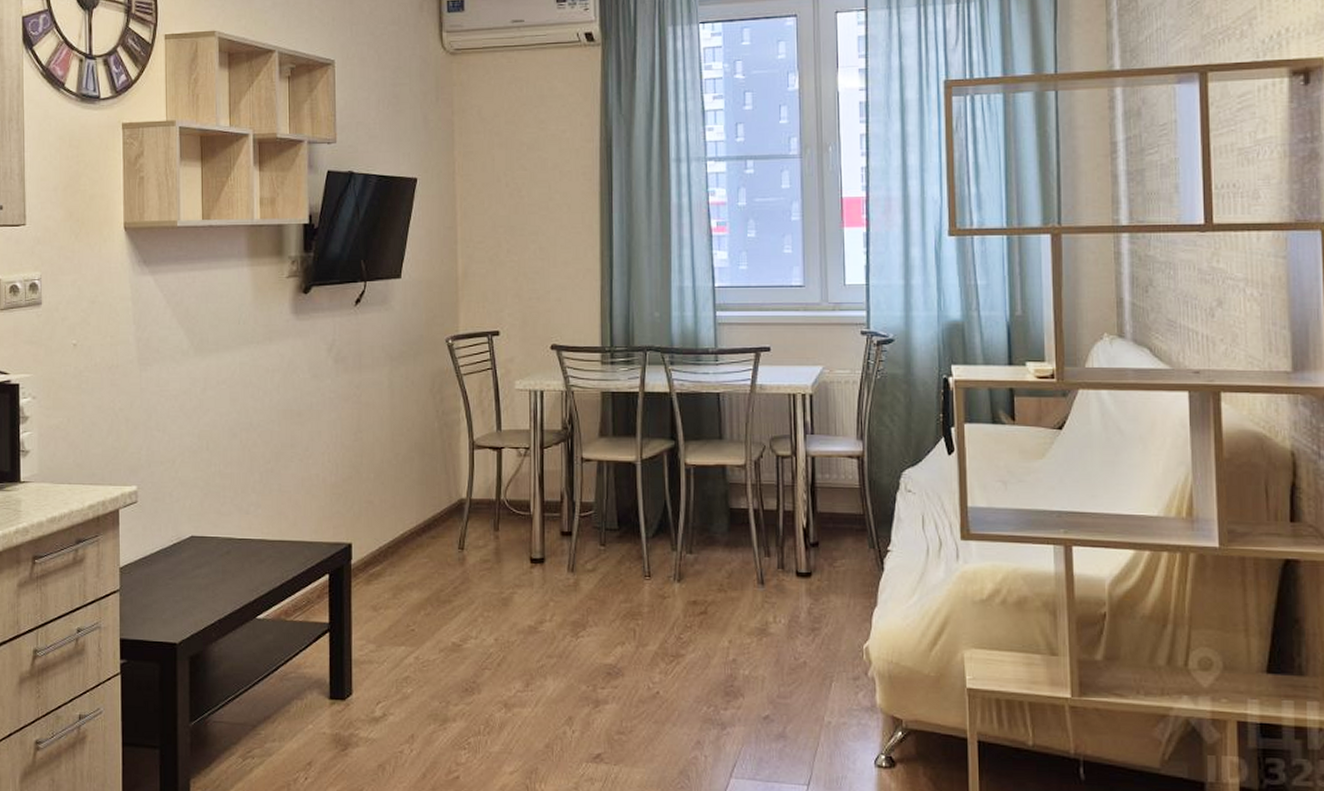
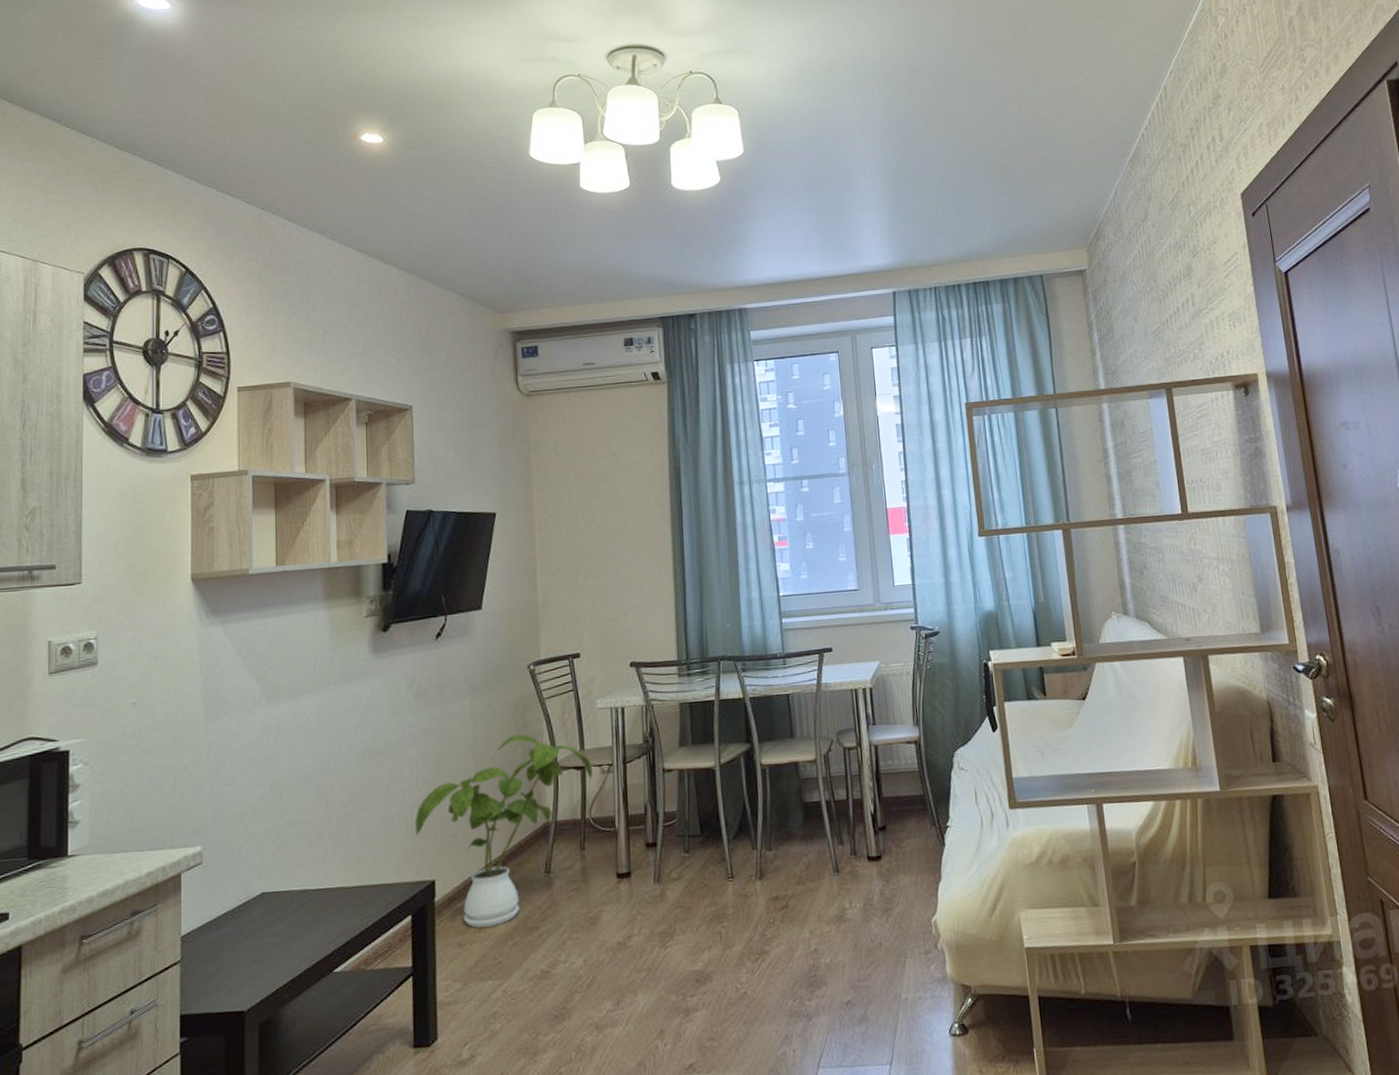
house plant: none [333,409,509,594] -> present [415,734,593,928]

